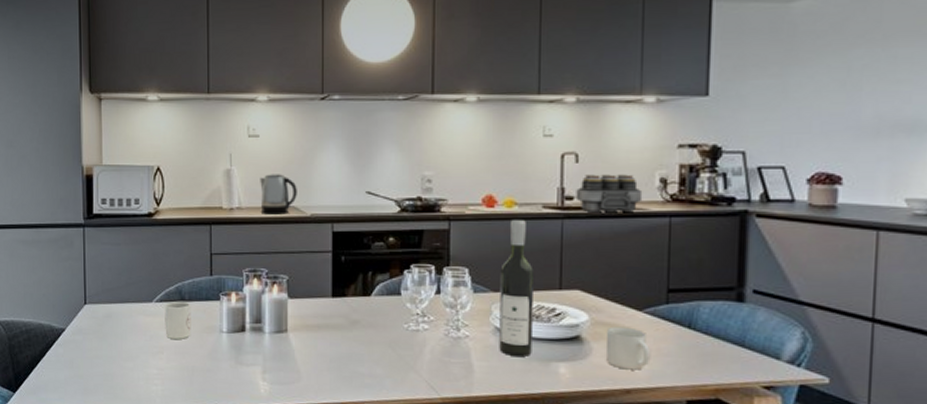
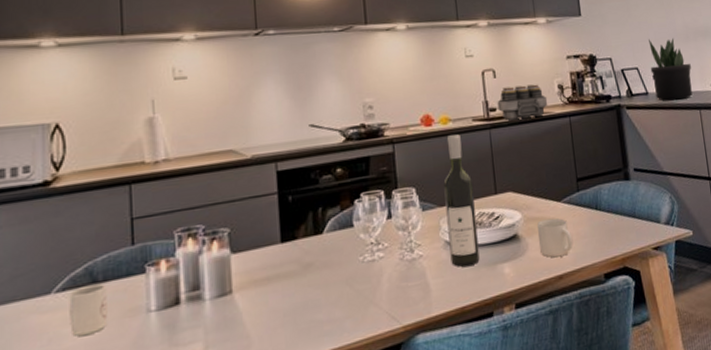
kettle: present [260,174,297,214] -> none [190,116,235,163]
planter: none [804,131,875,214] -> present [649,38,693,101]

